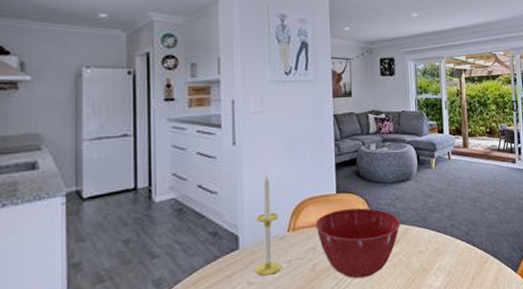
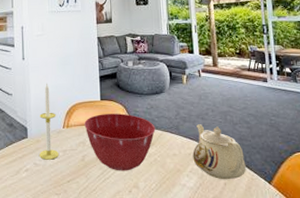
teapot: none [440,214,494,275] -> present [193,124,246,180]

